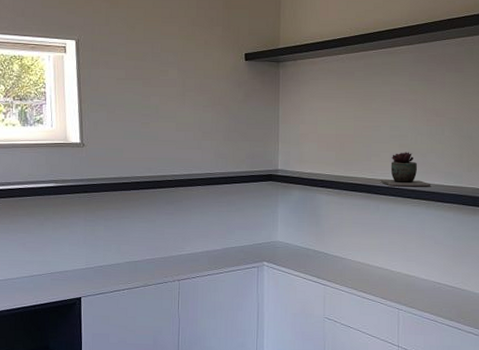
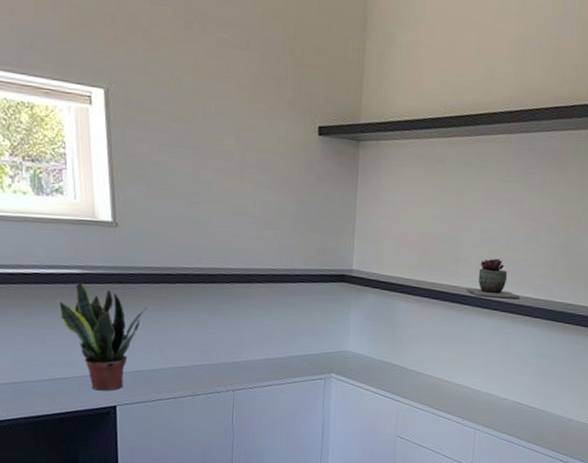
potted plant: none [37,194,107,285] -> present [59,282,148,391]

